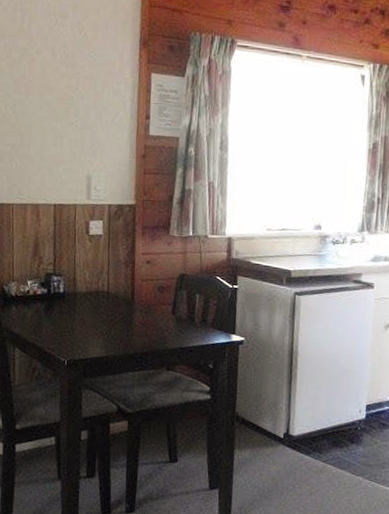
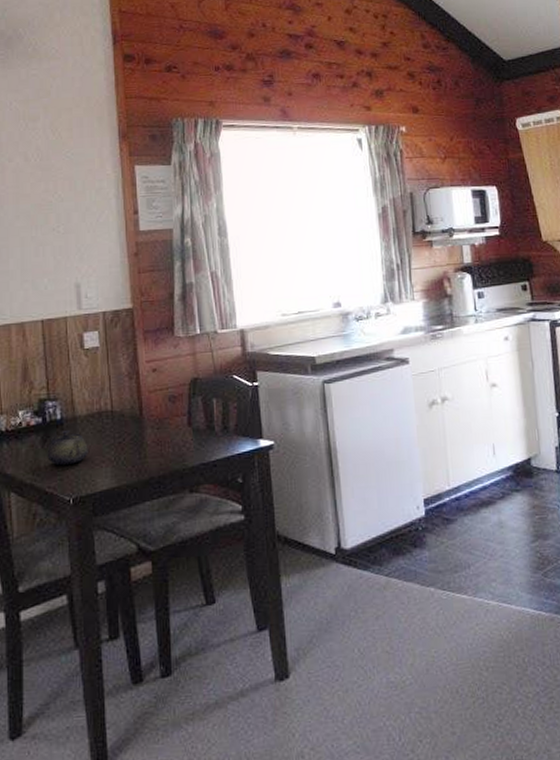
teapot: none [49,303,85,333] -> present [47,431,88,466]

